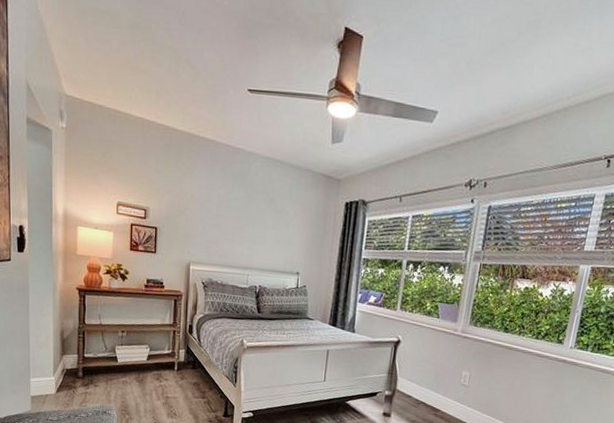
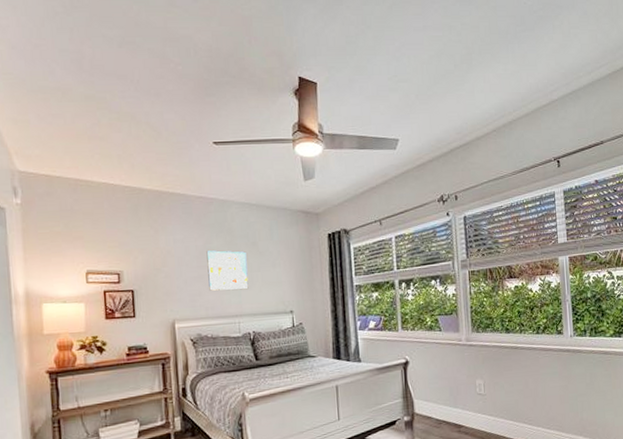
wall art: none [225,201,264,245] -> present [206,250,249,291]

